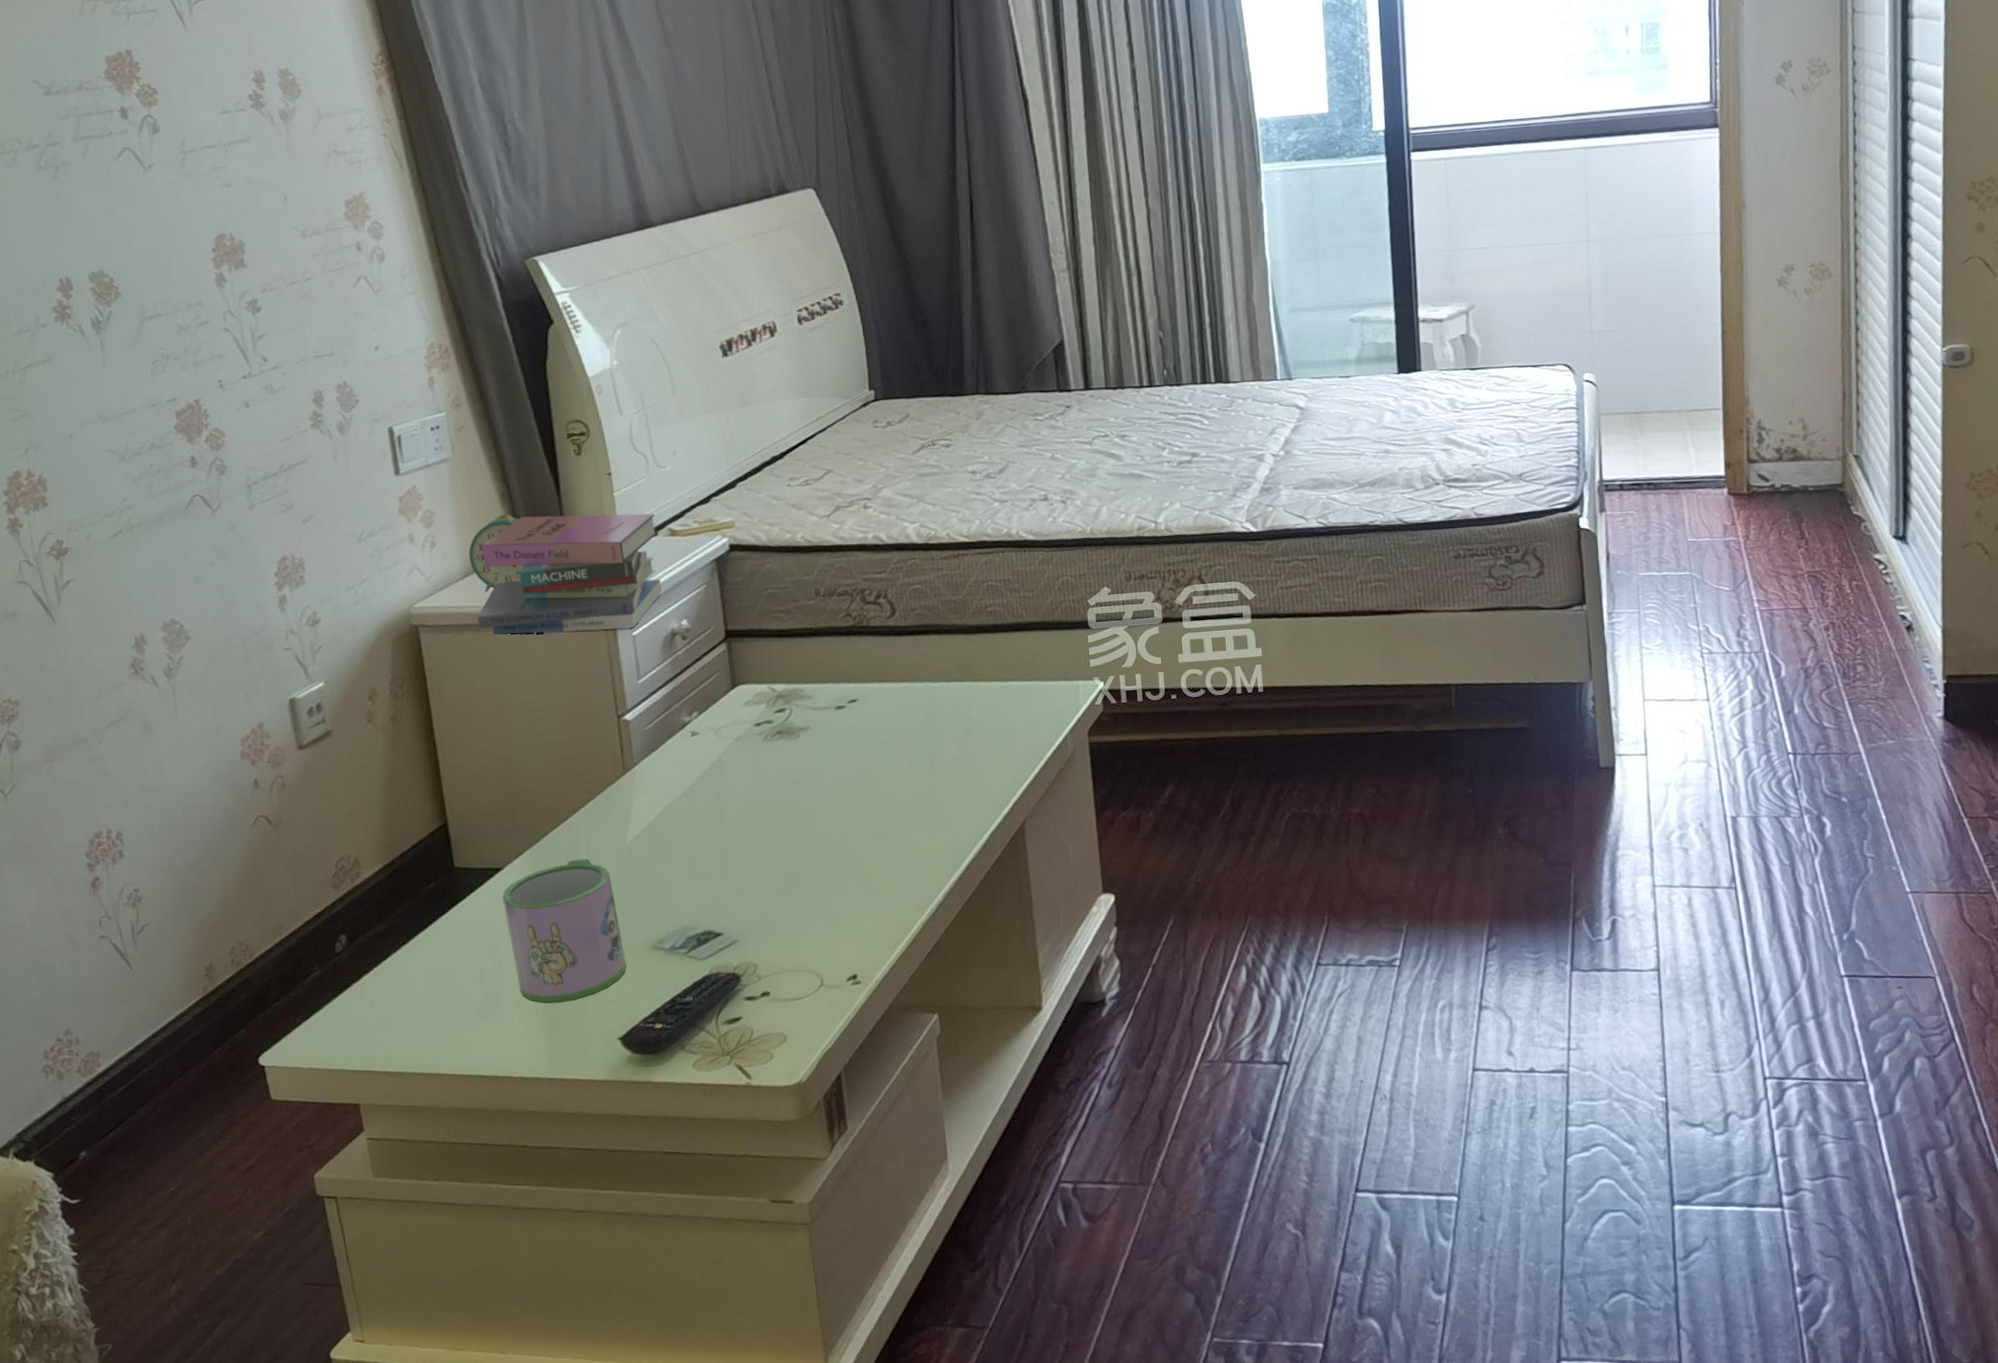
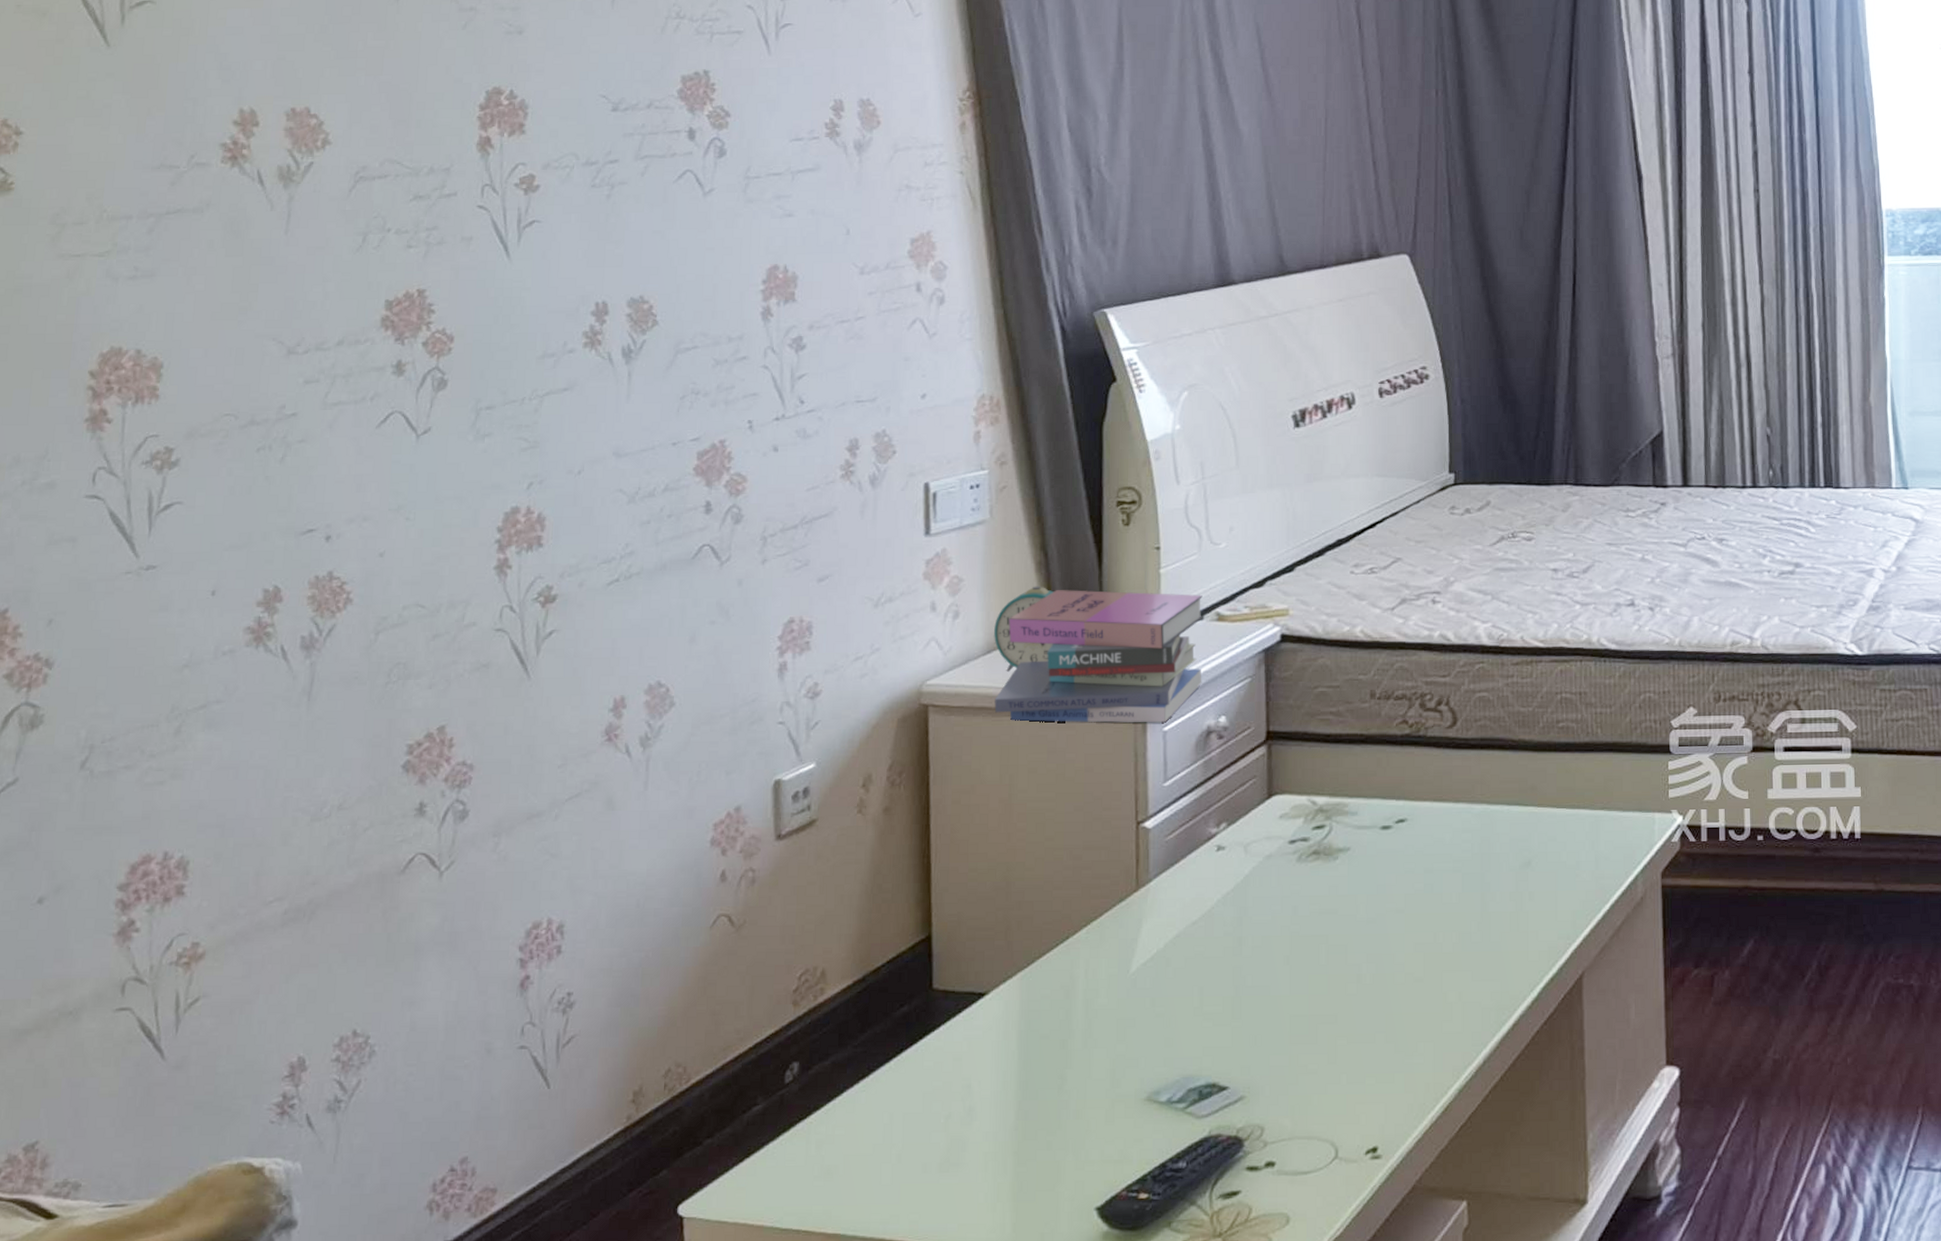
mug: present [502,858,627,1004] -> none [982,988,1115,1161]

